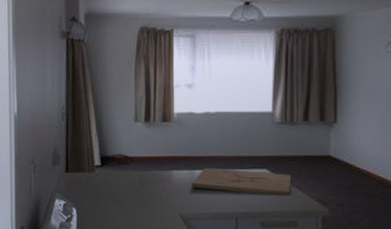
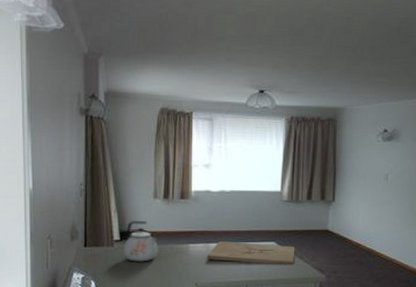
kettle: none [104,145,140,189] -> present [123,221,158,262]

